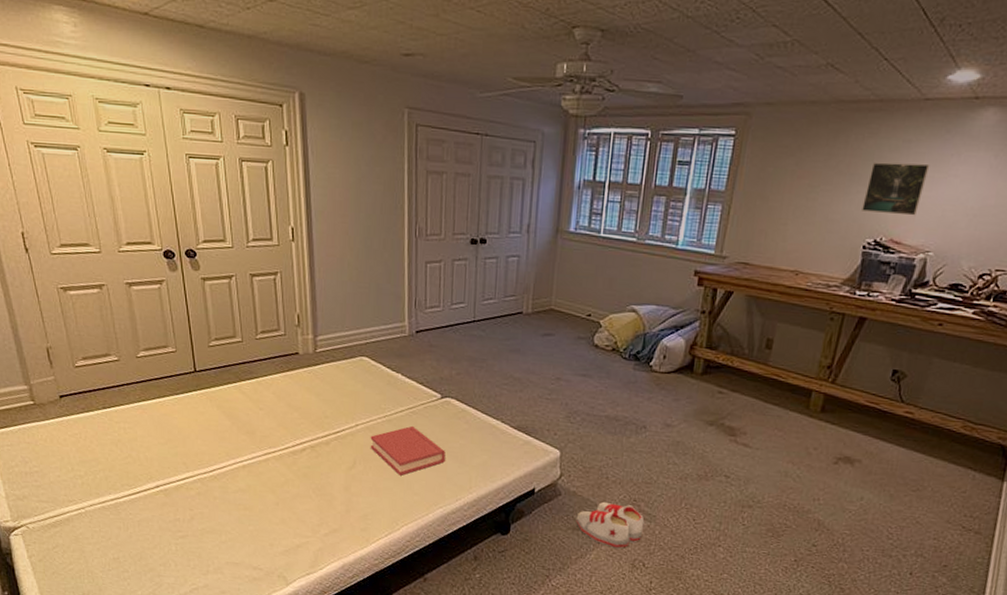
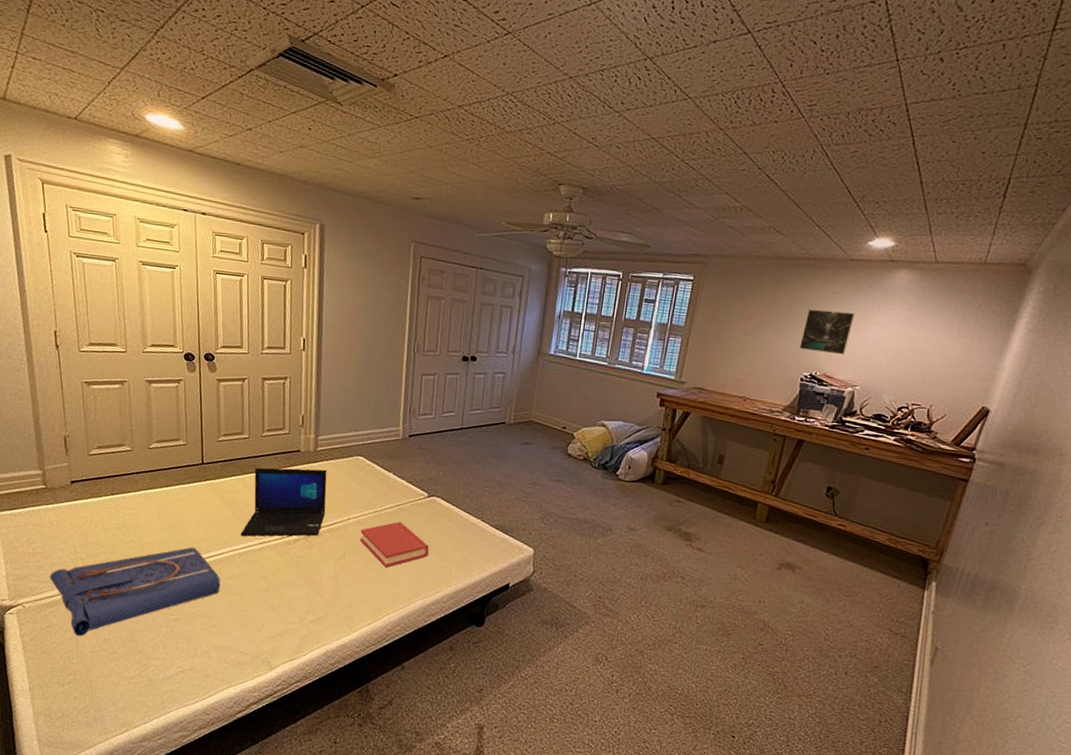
tote bag: none [50,461,227,556] -> present [49,547,221,637]
laptop: none [243,372,331,448] -> present [240,467,327,537]
shoe: present [576,501,645,548] -> none [545,597,608,643]

